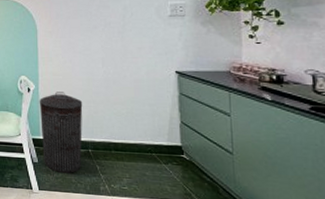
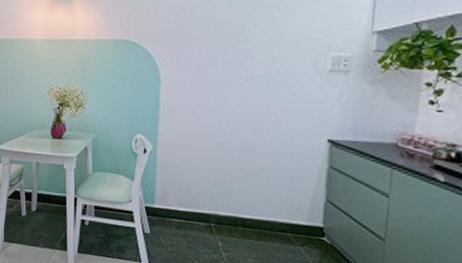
trash can: present [39,92,83,173] -> none [156,155,209,248]

